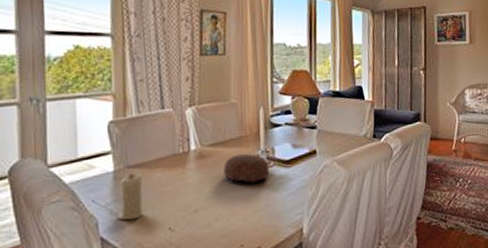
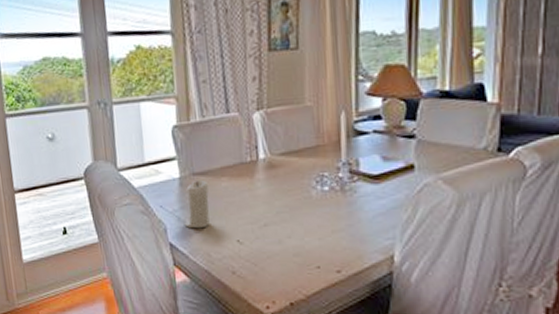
decorative bowl: present [223,153,270,184] -> none [297,165,353,200]

